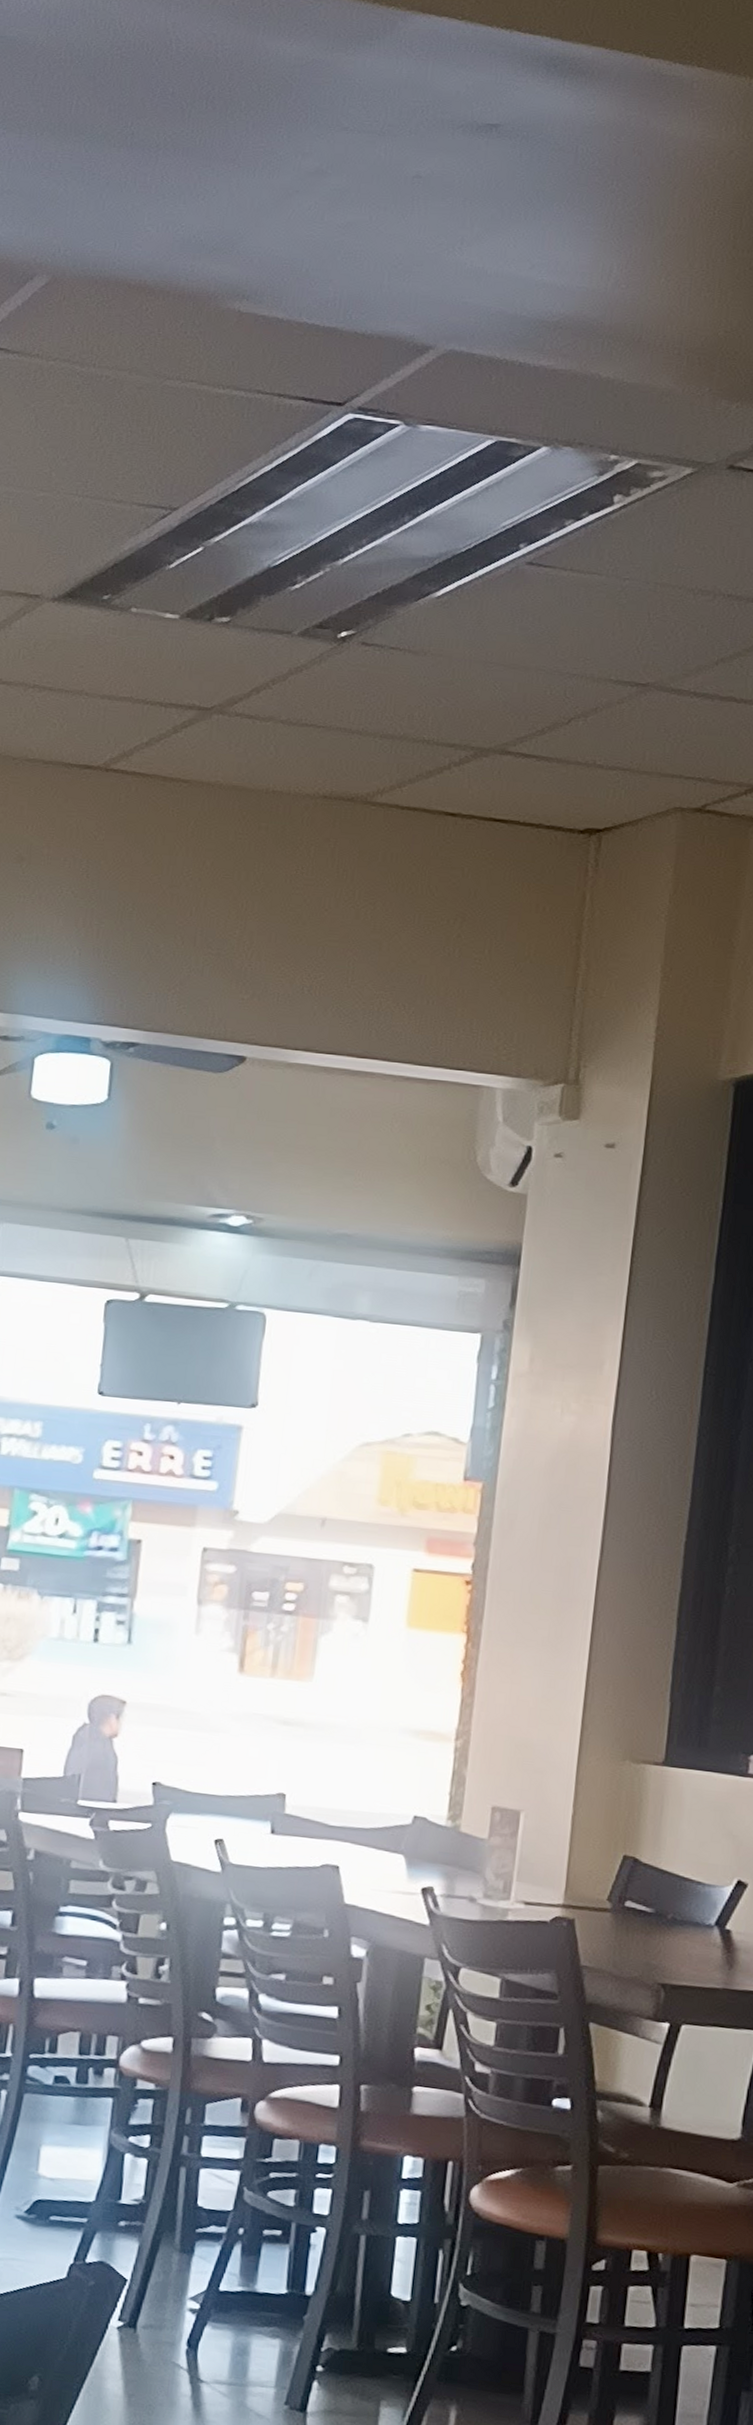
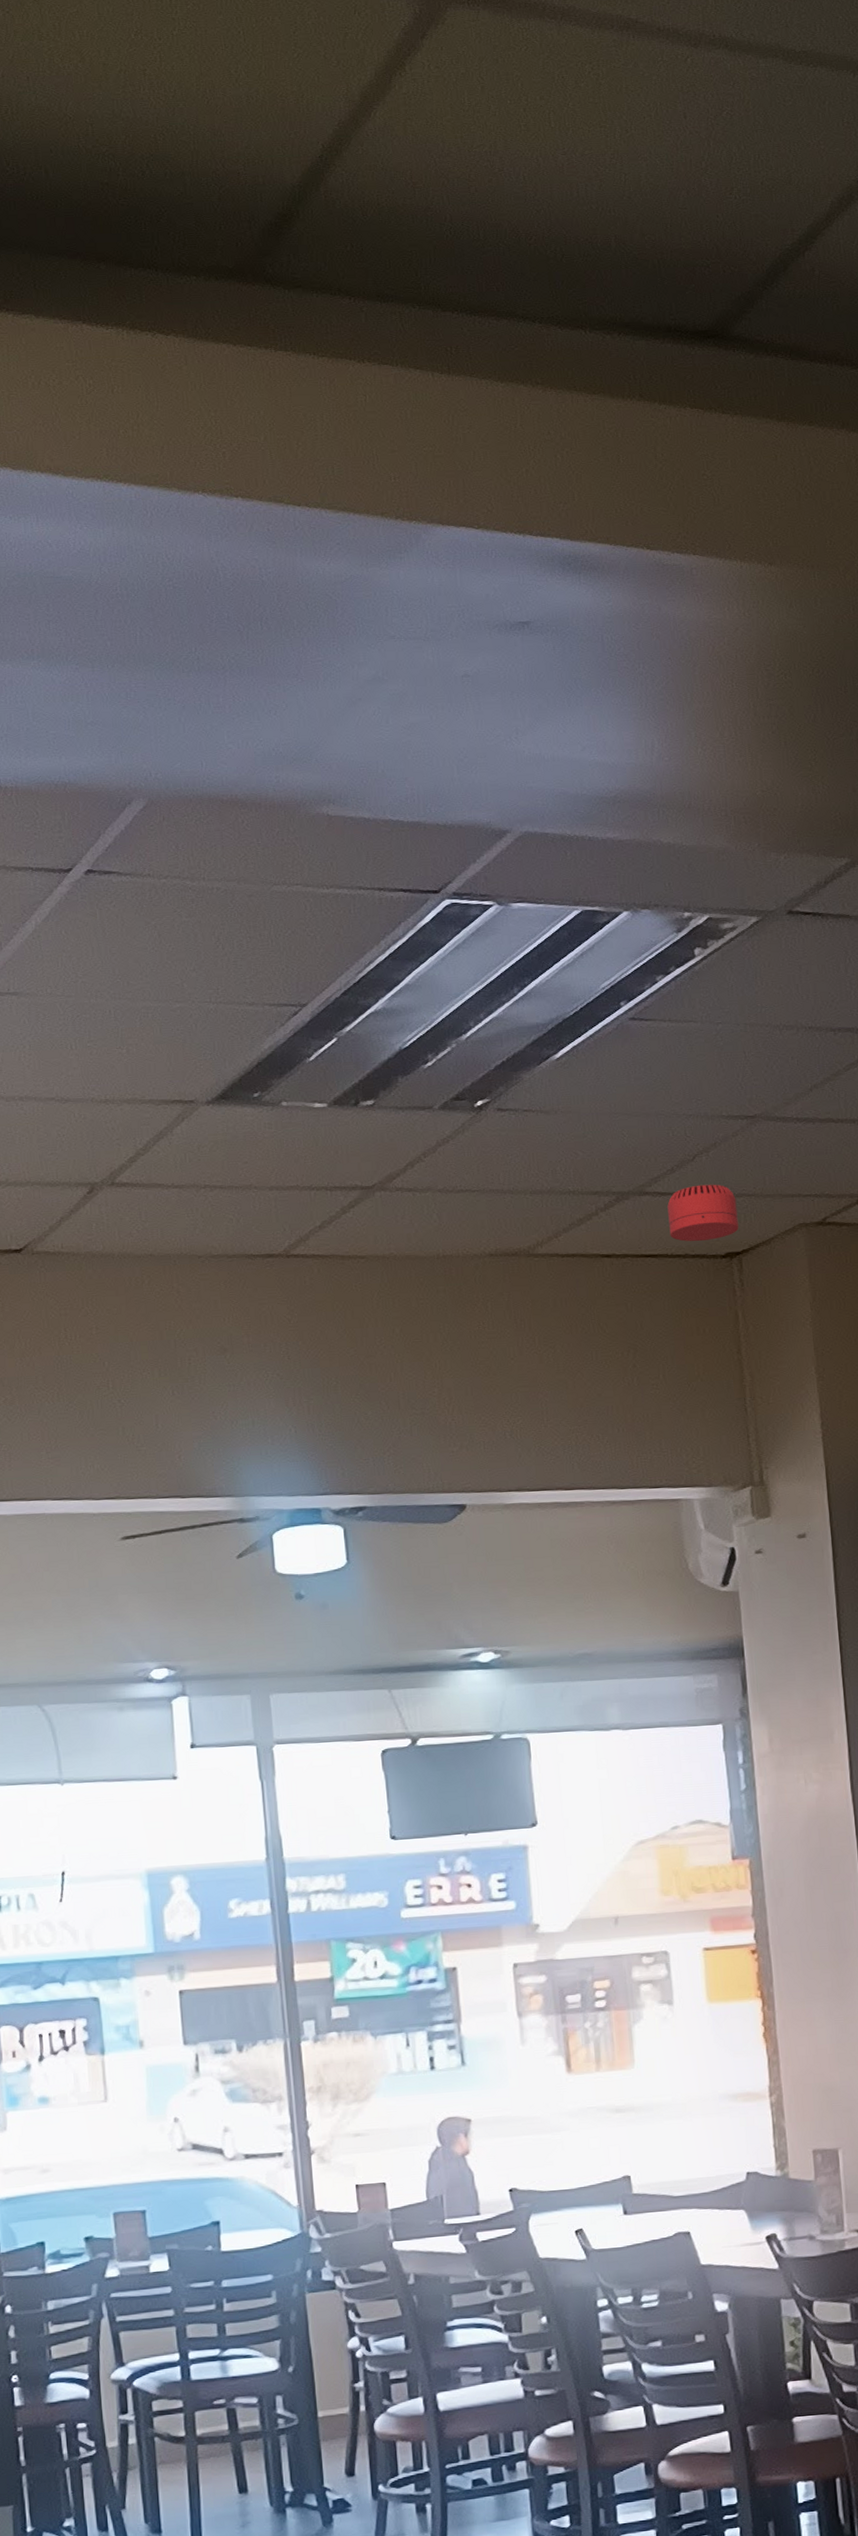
smoke detector: none [526,751,608,813] -> present [667,1184,739,1242]

